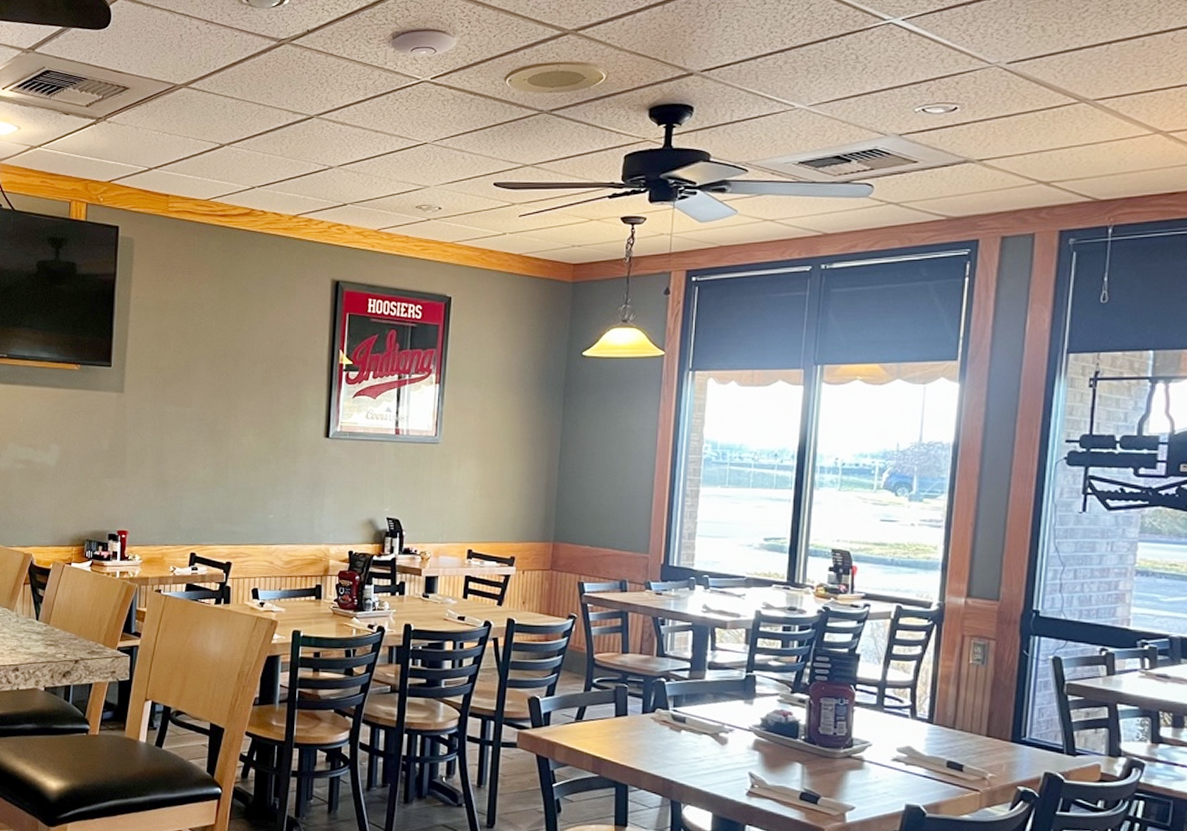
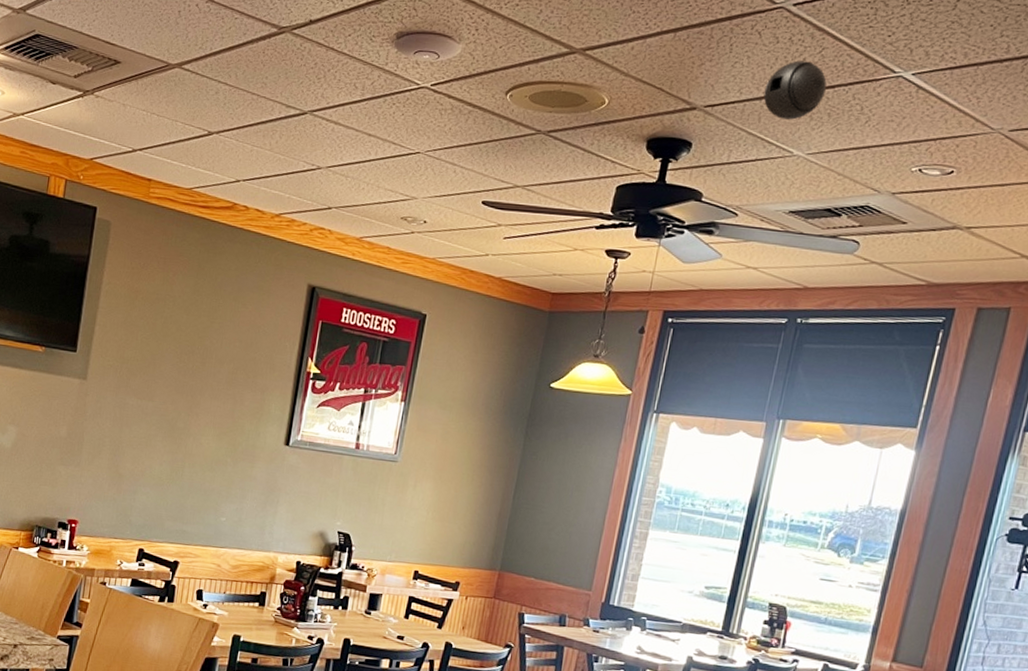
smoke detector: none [758,18,818,75] -> present [763,60,827,120]

